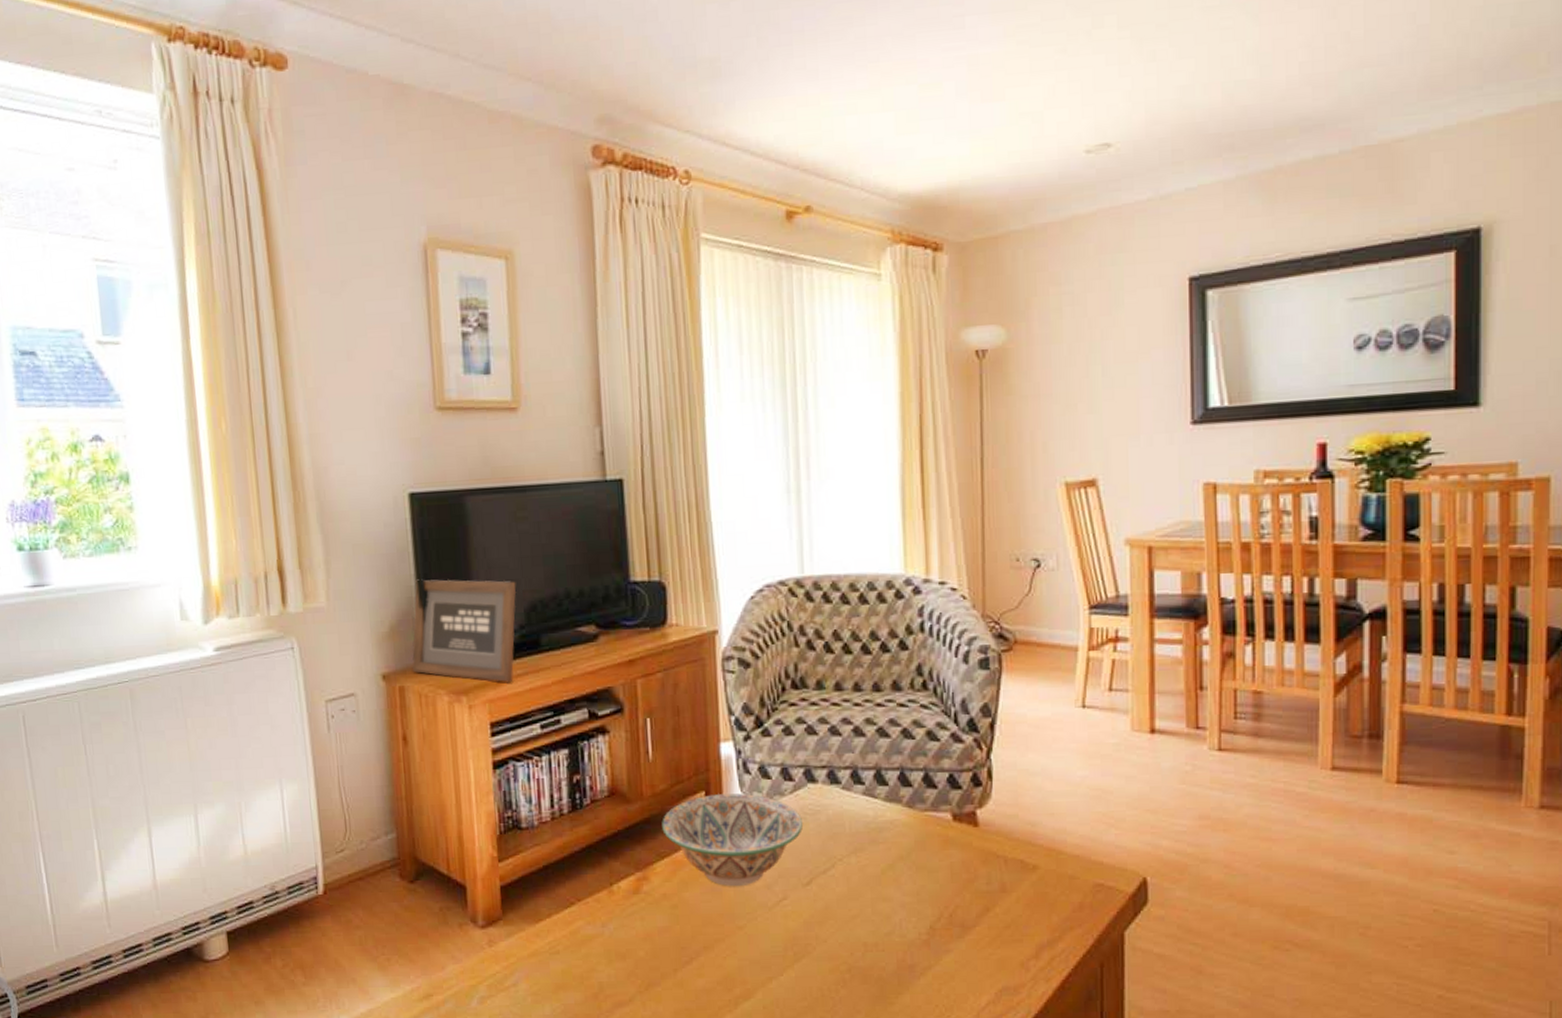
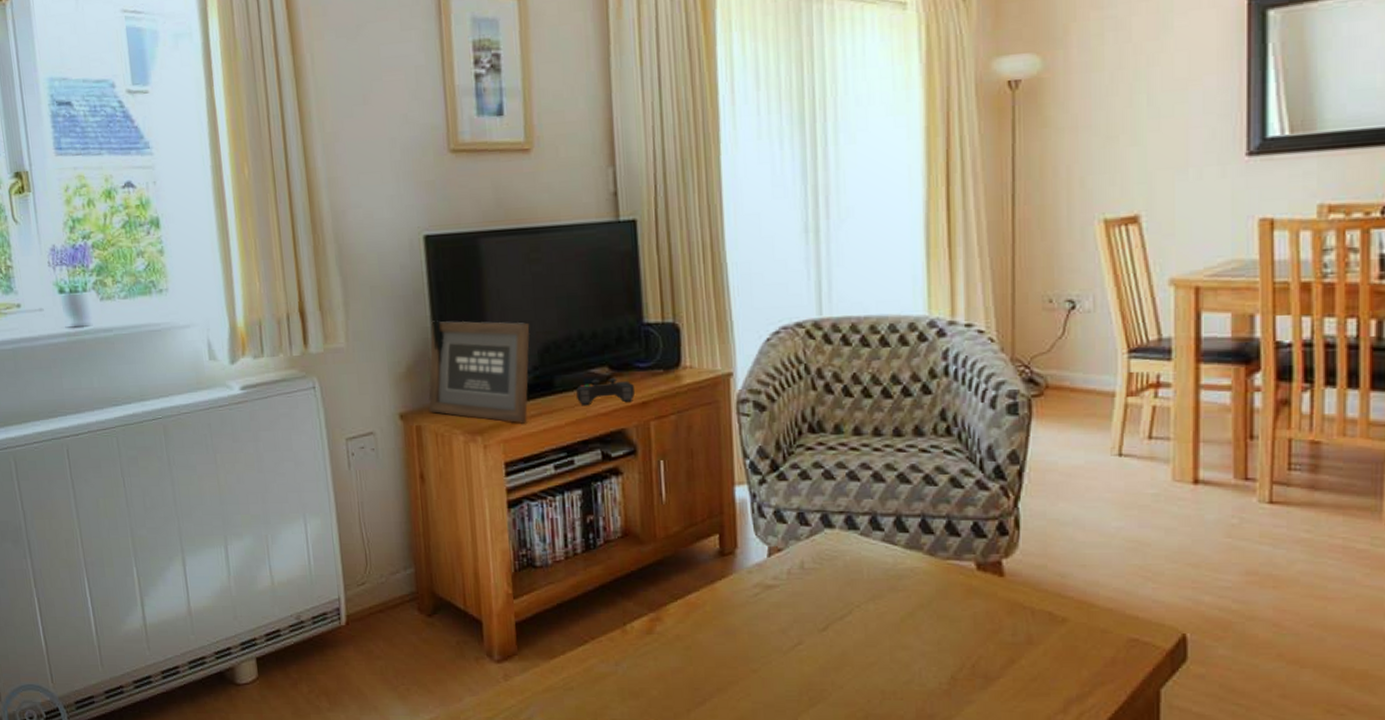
control: none [563,636,621,665] -> present [576,378,634,406]
decorative bowl: present [662,793,803,887] -> none [675,537,819,630]

